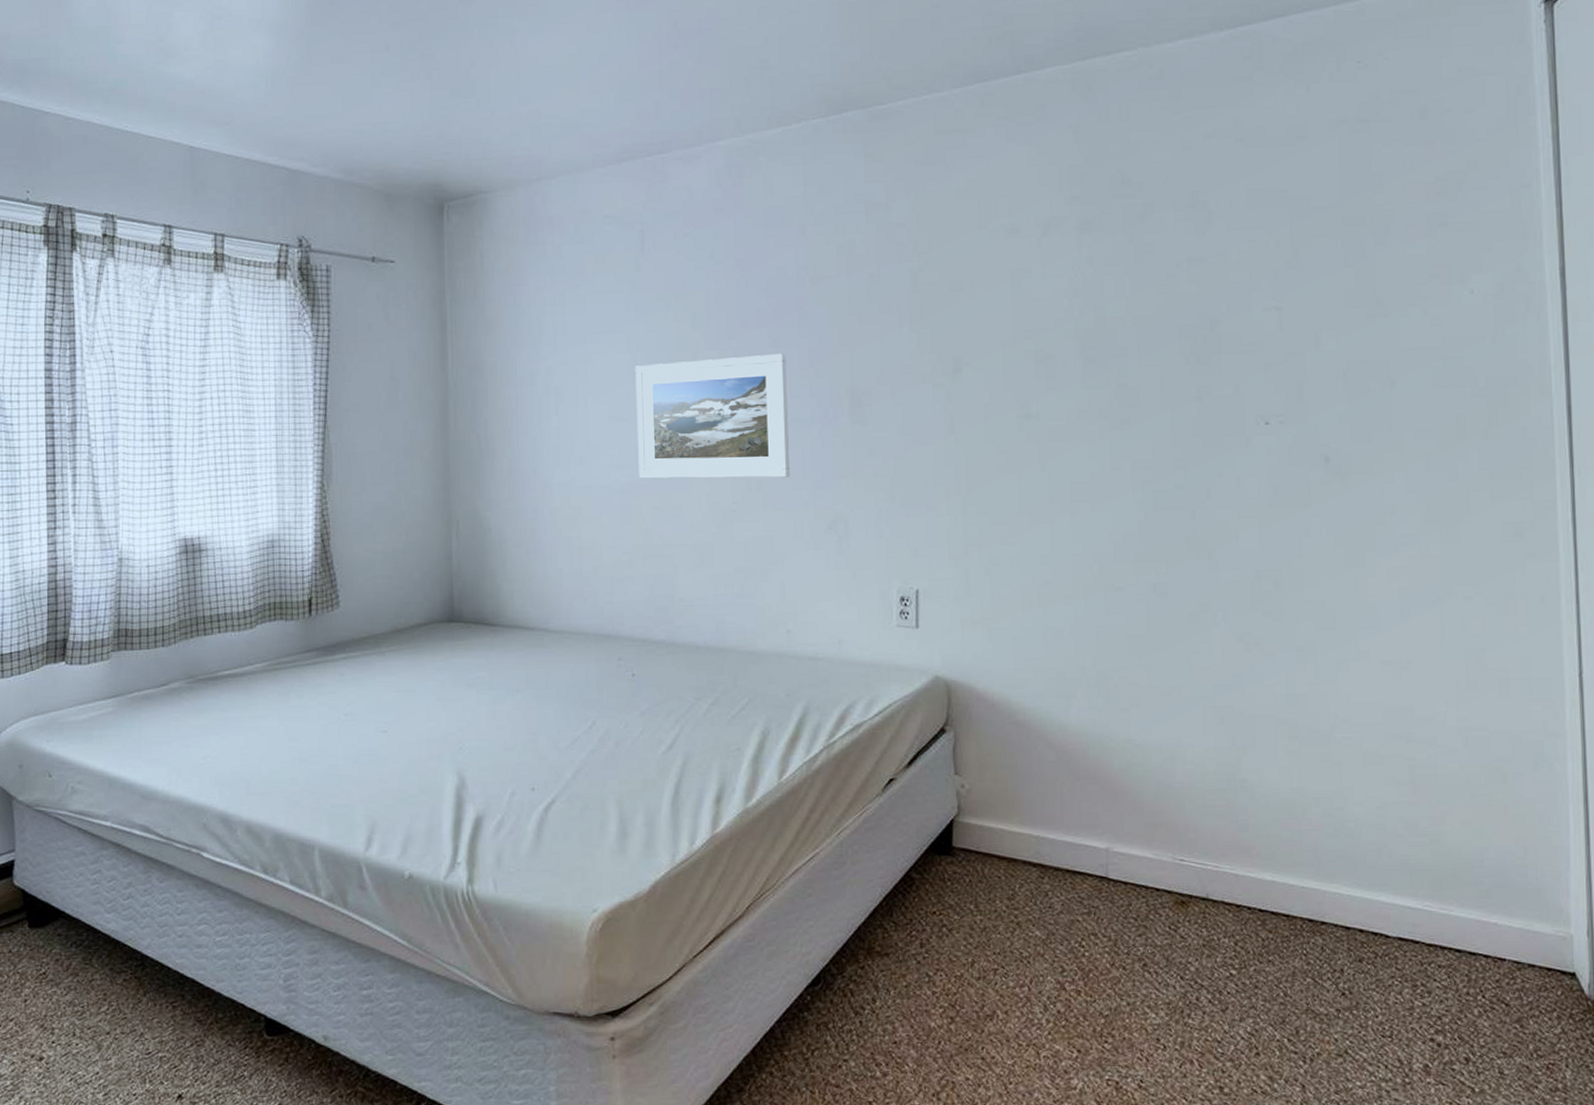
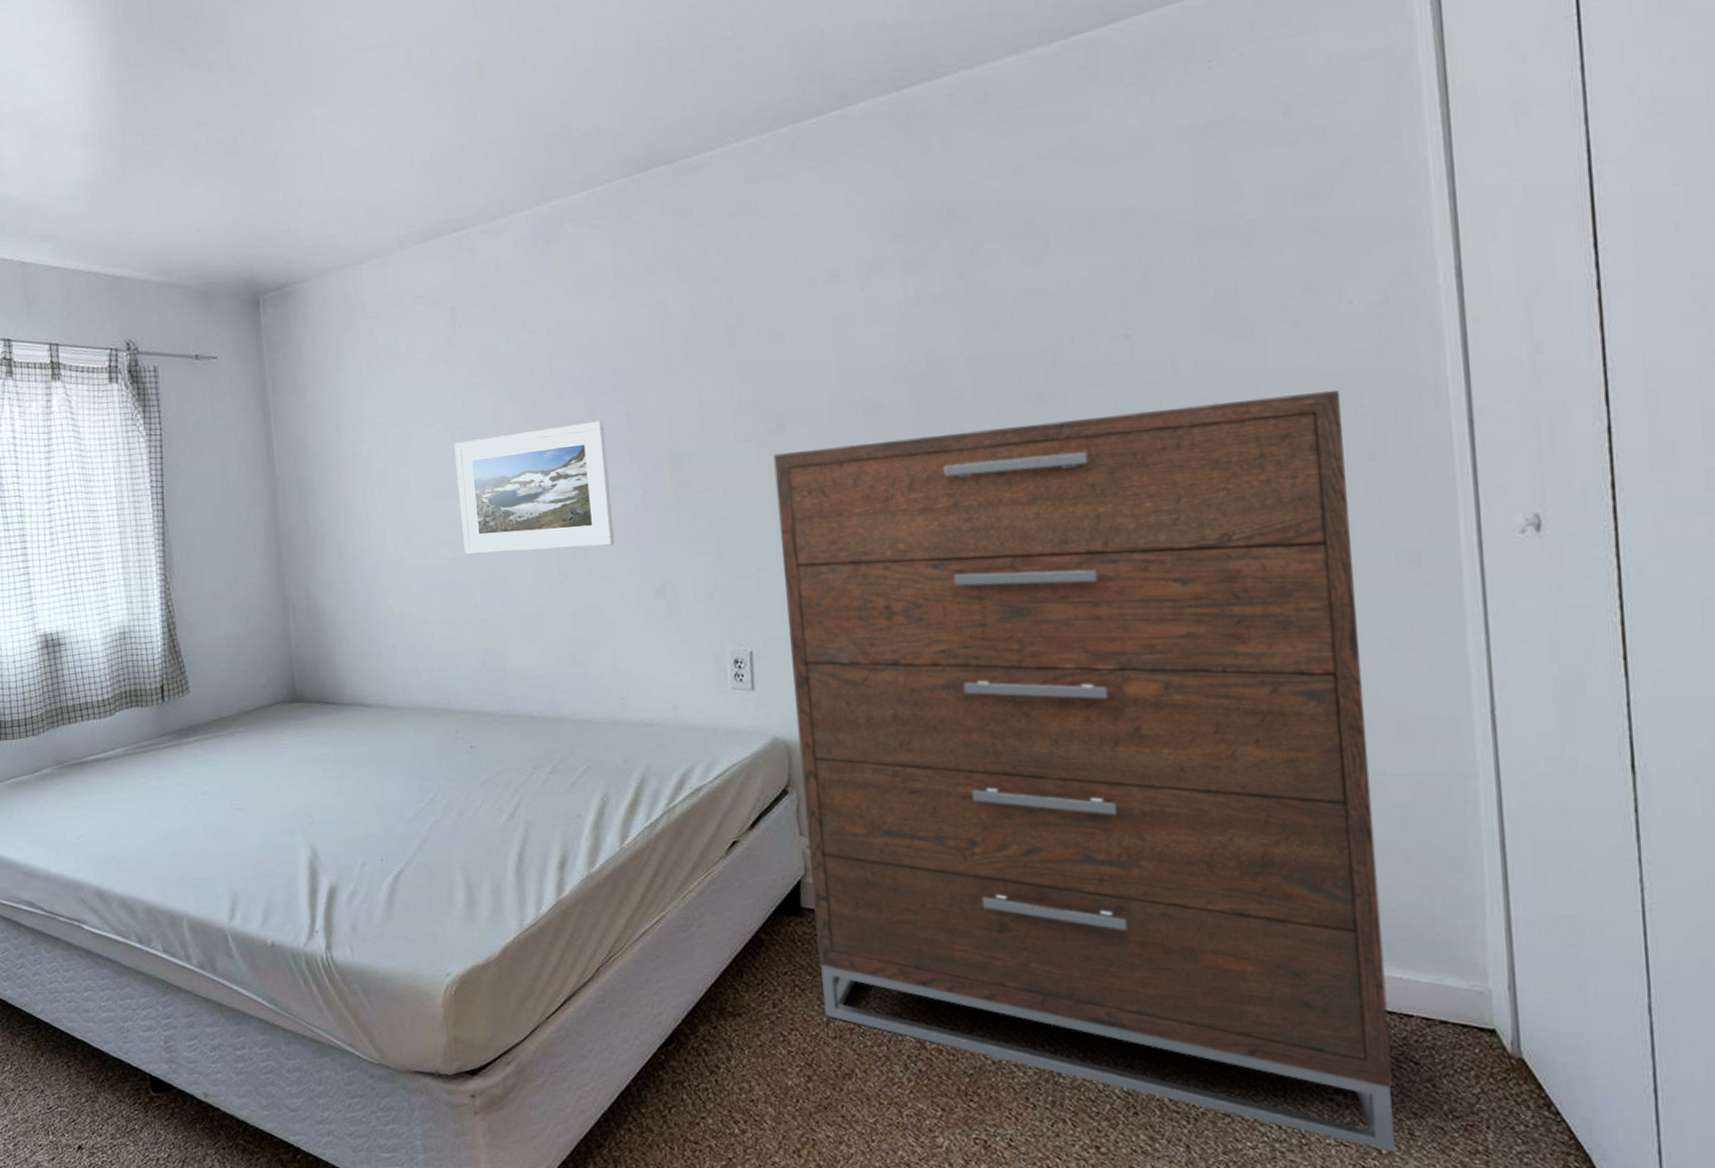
dresser: none [948,371,1487,1091] -> present [773,389,1395,1153]

